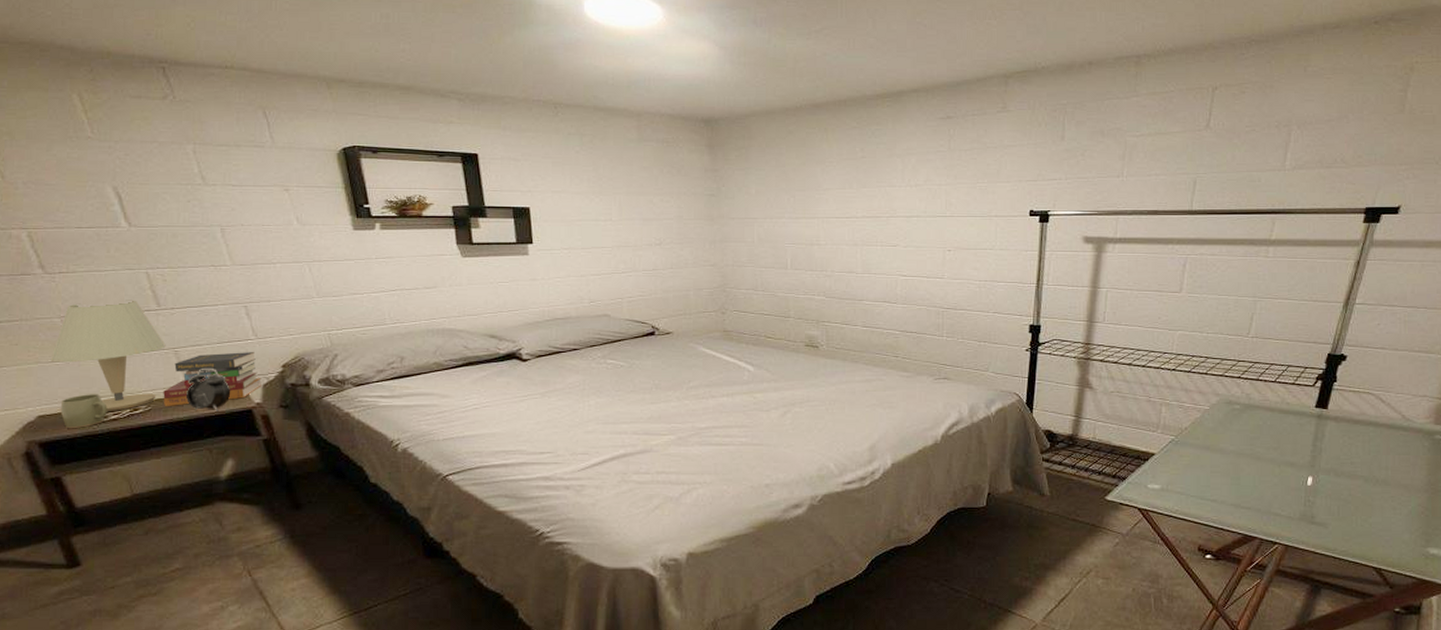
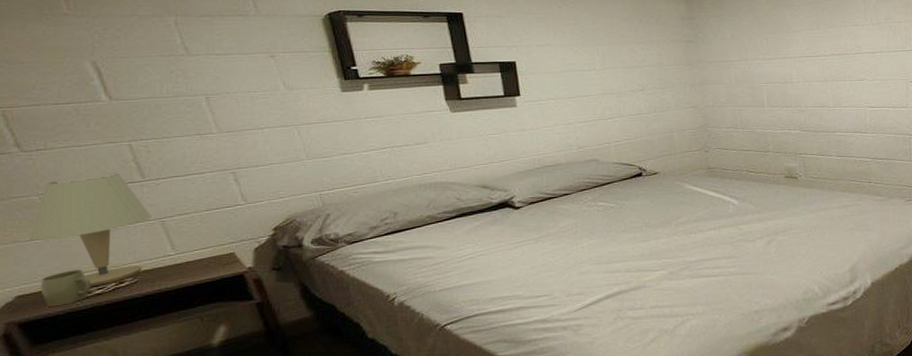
books: present [163,352,263,407] -> none [150,217,254,278]
alarm clock: present [186,367,231,411] -> none [175,235,221,280]

